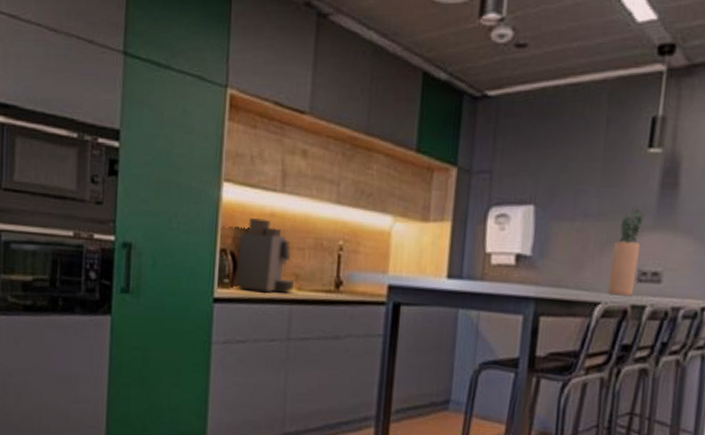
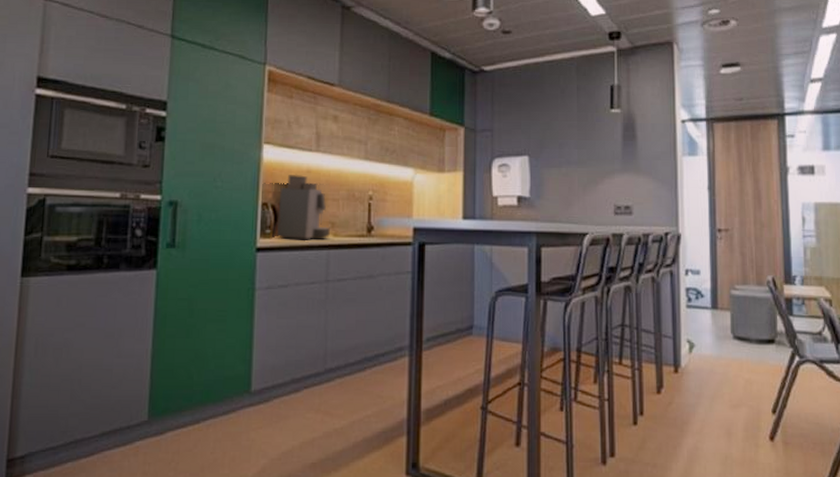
vase: present [607,207,644,296] -> none [592,155,614,227]

